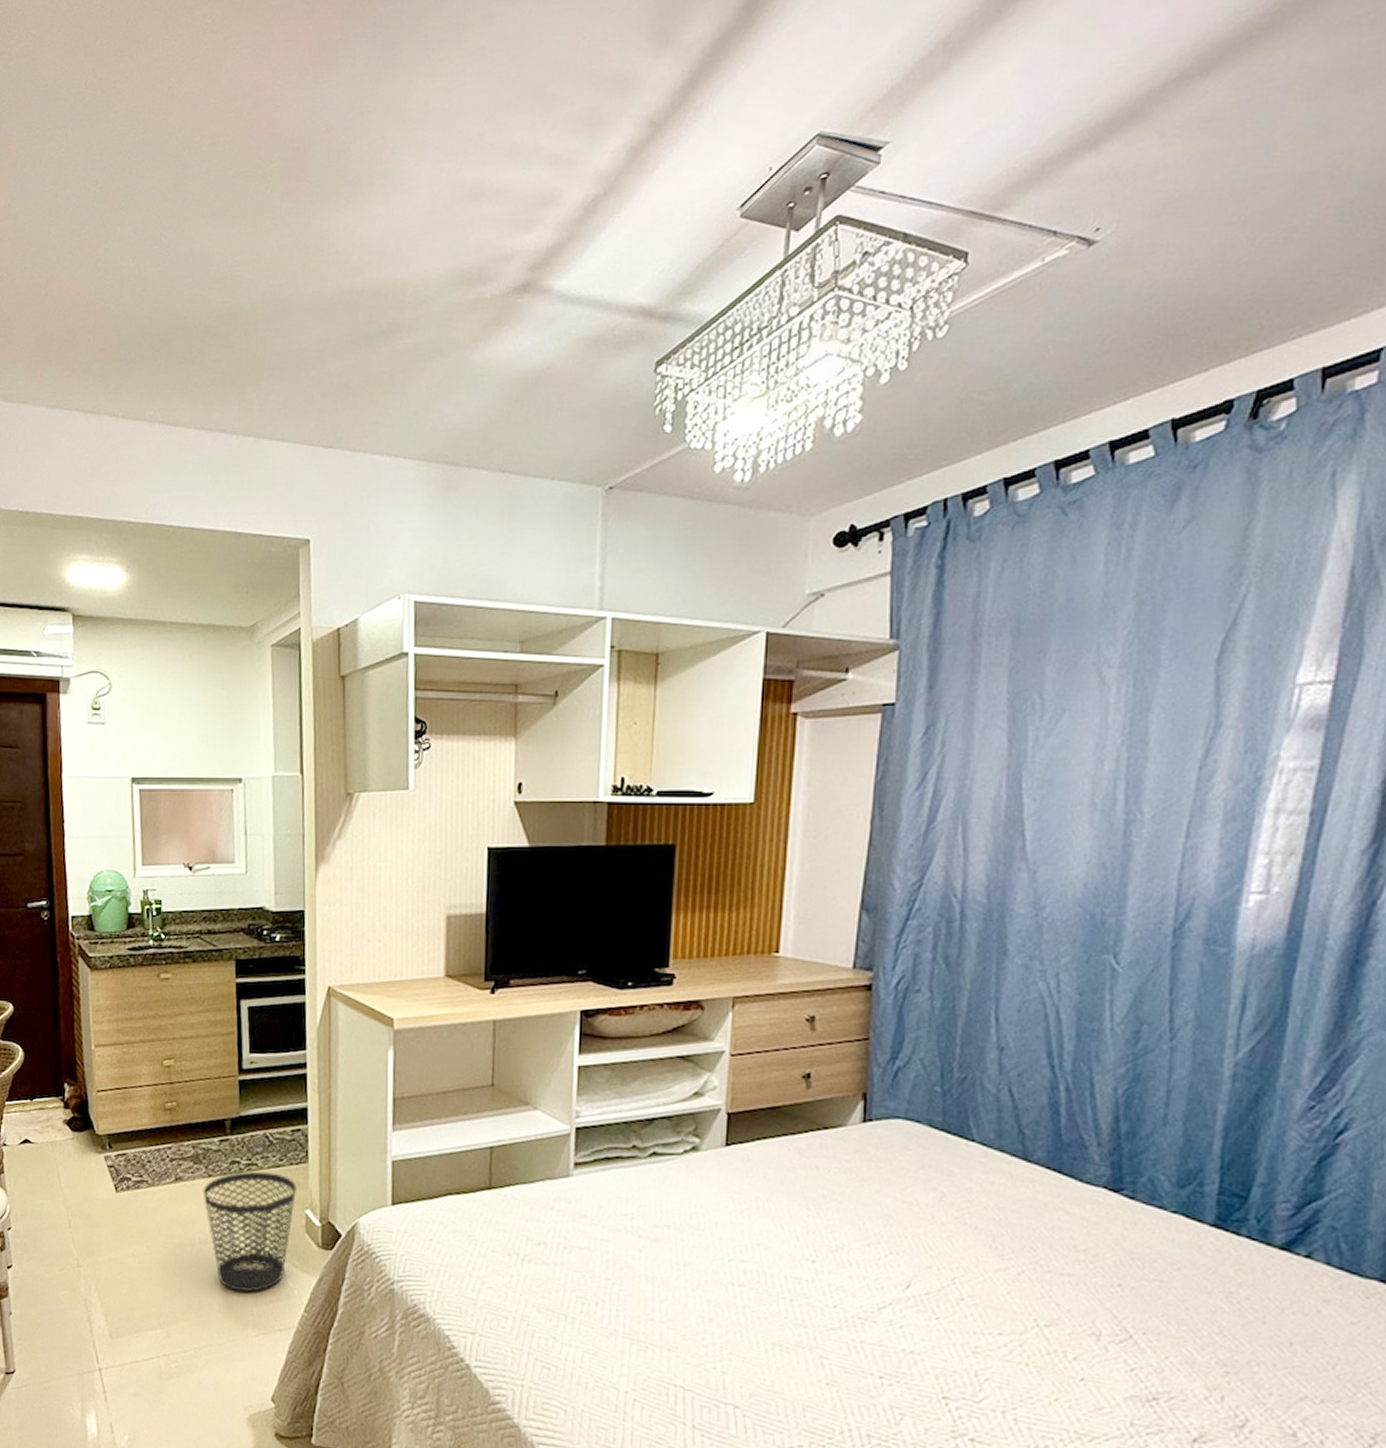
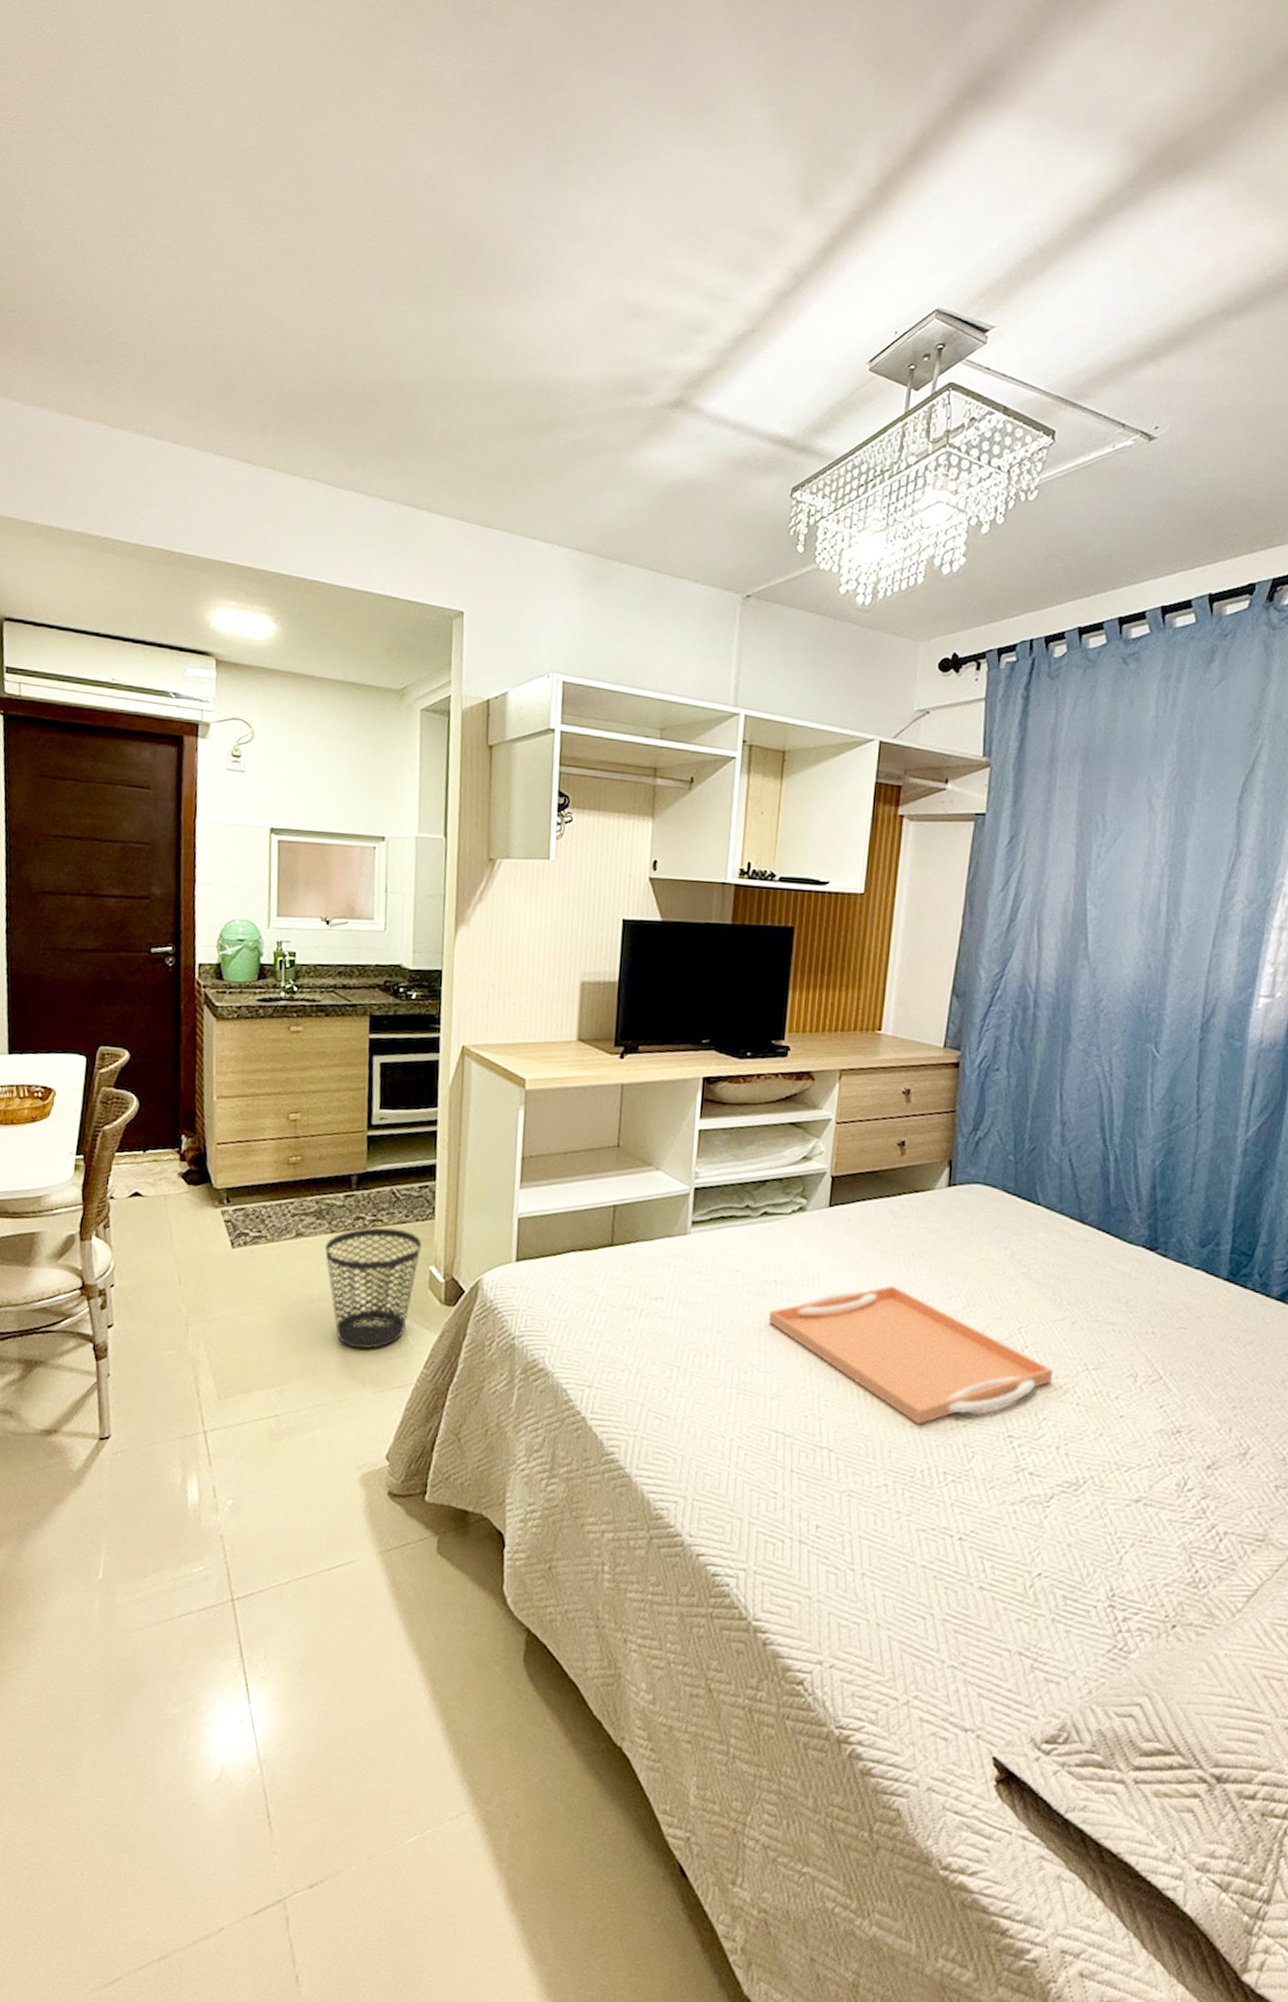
serving tray: none [663,1231,997,1383] -> present [769,1285,1054,1425]

